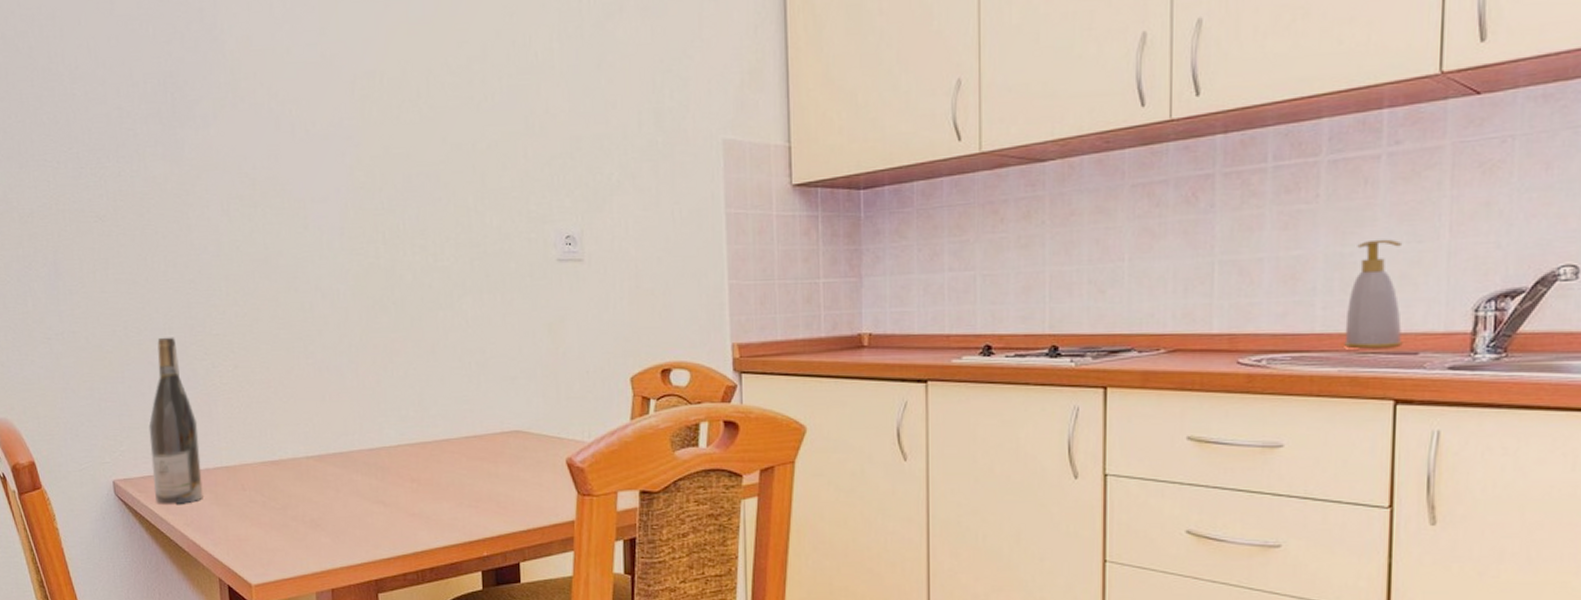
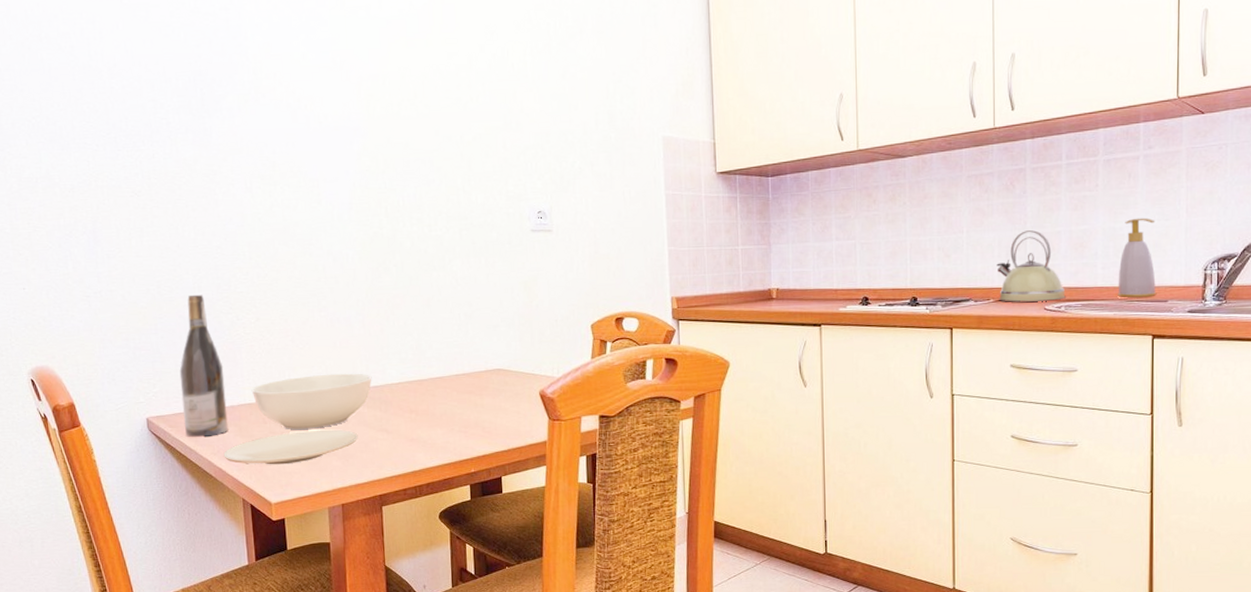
plate: none [198,499,351,540] -> present [223,429,358,465]
bowl: none [229,433,367,498] -> present [251,373,372,429]
kettle: none [1170,257,1270,354] -> present [996,230,1067,303]

